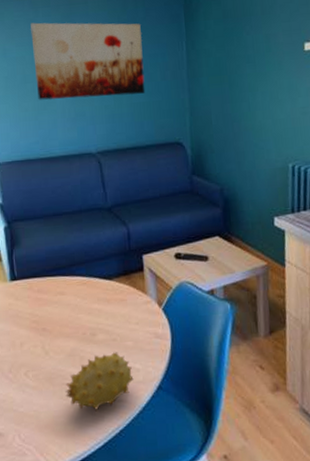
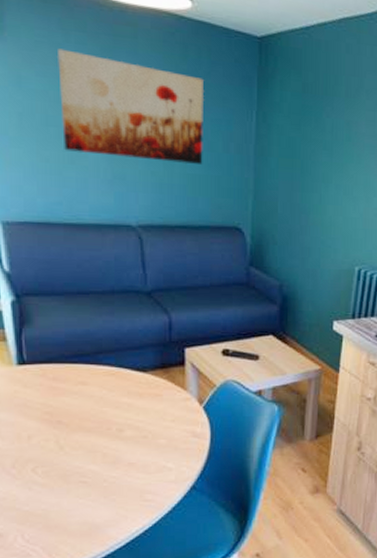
fruit: present [65,352,134,411] -> none [82,450,165,511]

